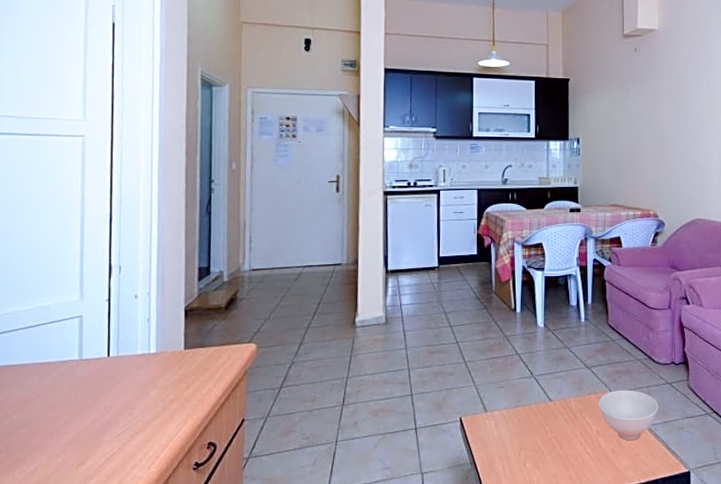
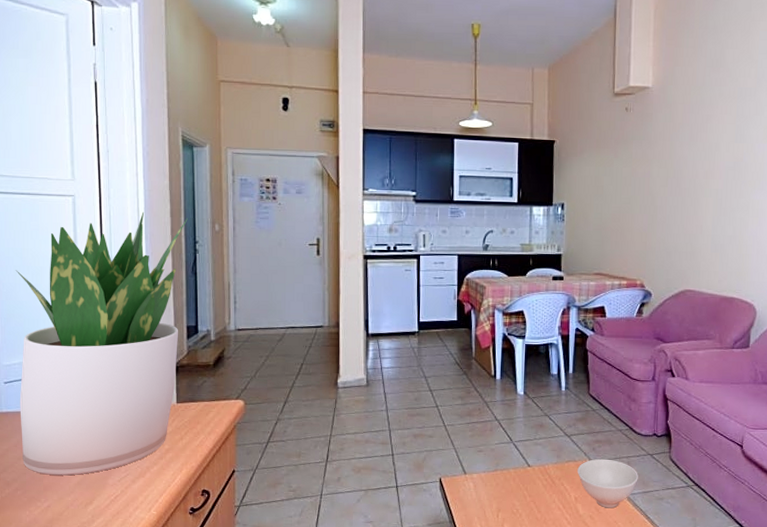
planter: none [9,151,204,434] -> present [15,212,188,476]

